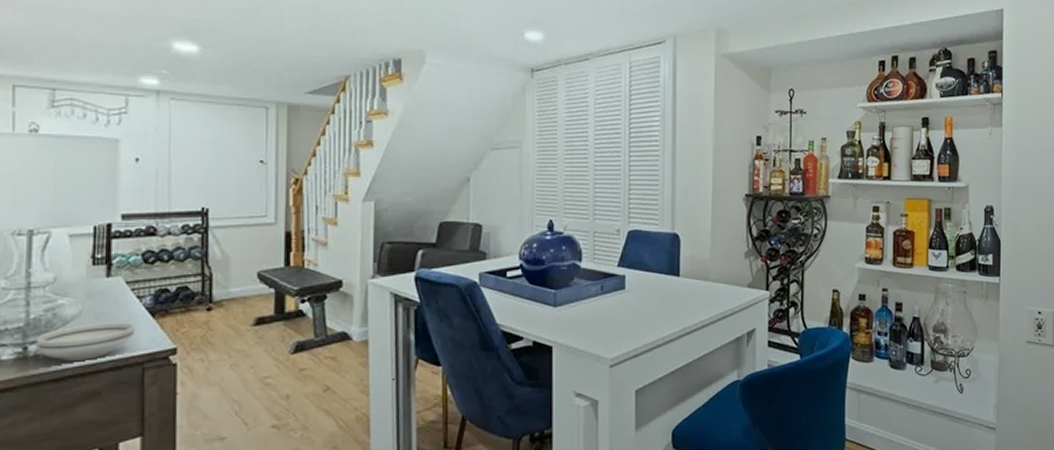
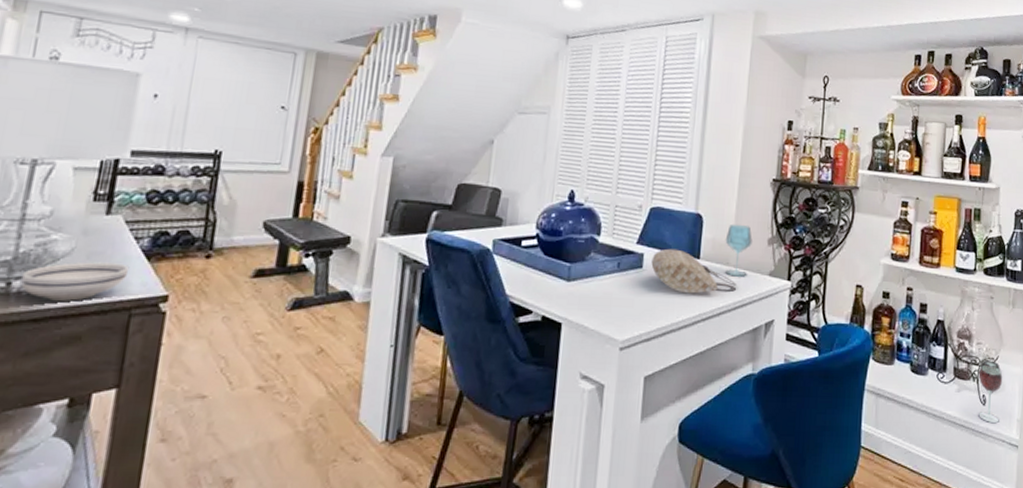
handbag: none [633,268,718,310] -> present [651,248,737,294]
wine glass: none [703,240,729,291] -> present [725,224,752,277]
wineglass: none [955,351,979,410] -> present [979,360,1003,424]

